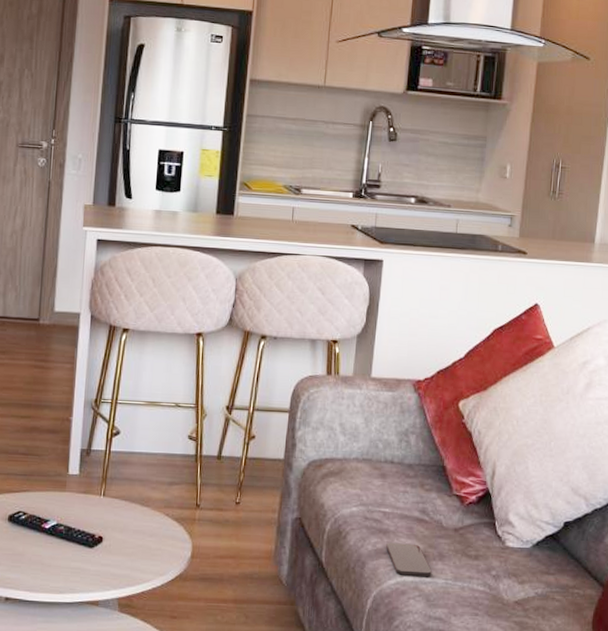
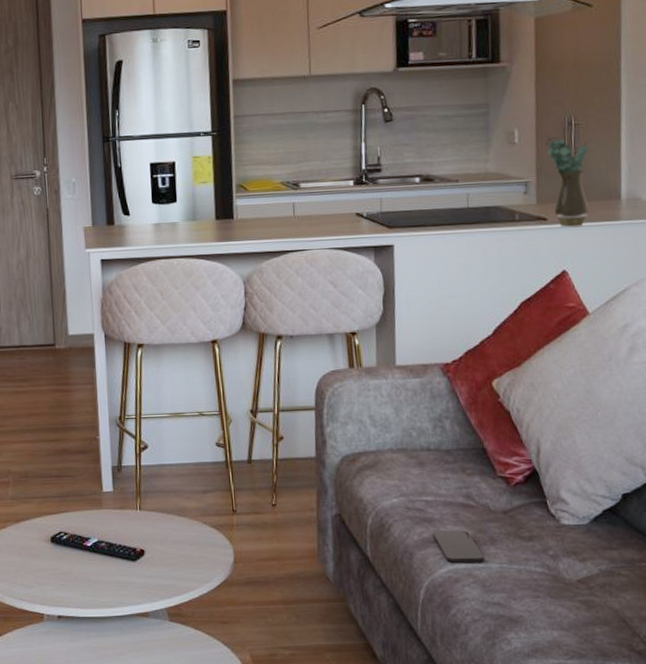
vase: none [533,173,571,265] -> present [545,134,589,228]

